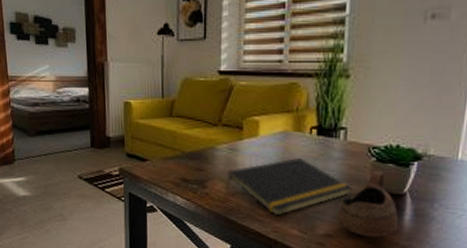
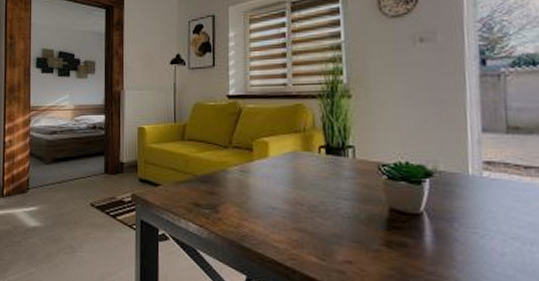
notepad: present [226,157,352,216] -> none [239,177,367,242]
cup: present [337,171,398,238] -> none [354,190,419,263]

